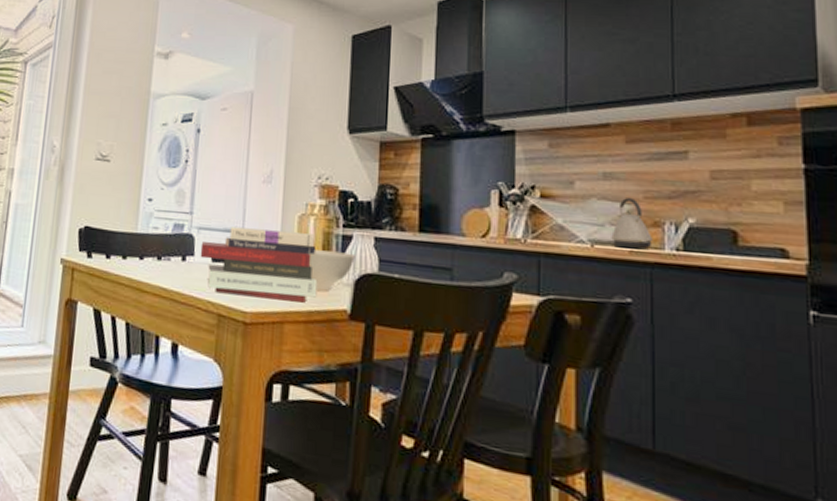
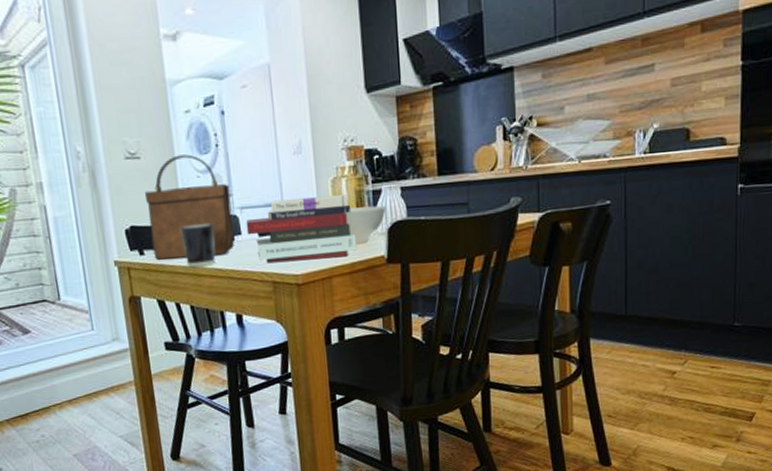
handbag: none [101,164,191,273] -> present [144,154,235,261]
mug: none [132,235,168,282] -> present [179,223,216,267]
kettle: present [611,198,652,250] -> none [594,114,626,160]

